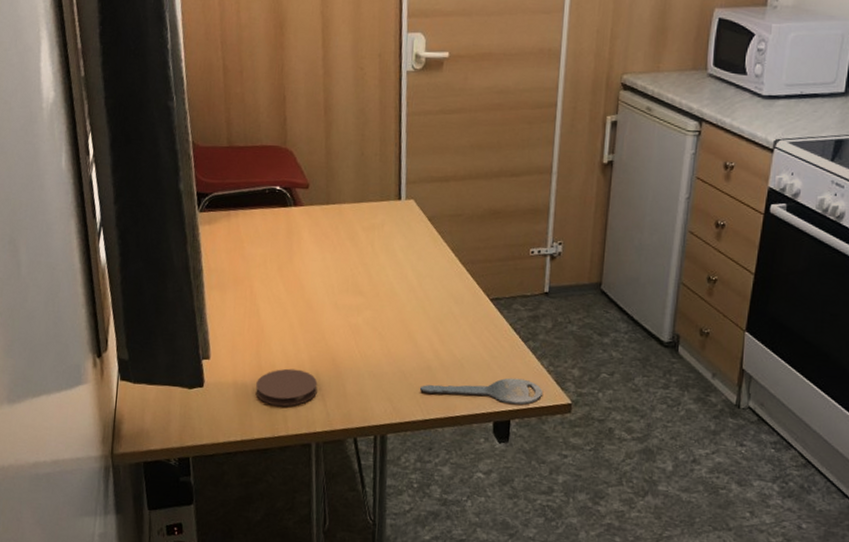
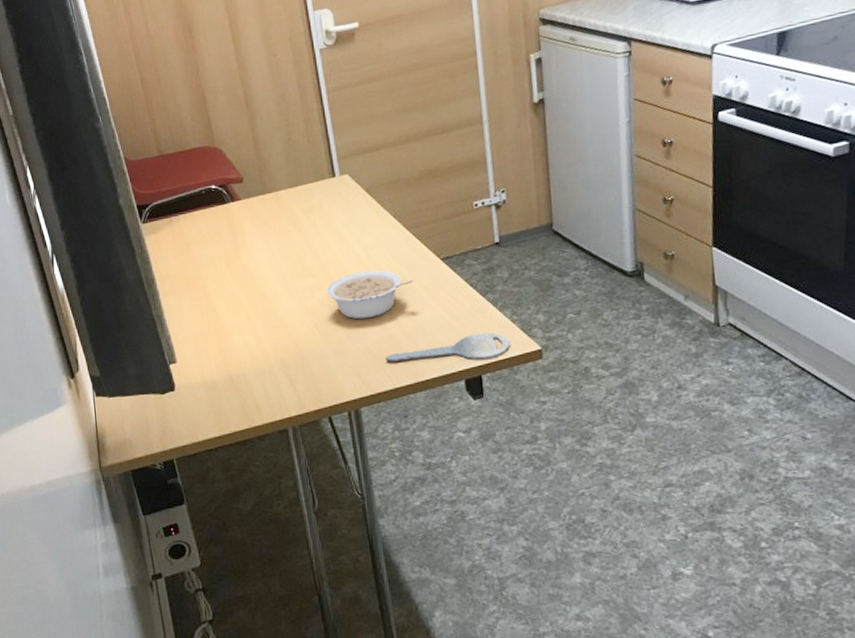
coaster: present [256,368,318,407] -> none [225,359,285,398]
legume: none [372,298,459,346] -> present [326,269,413,320]

